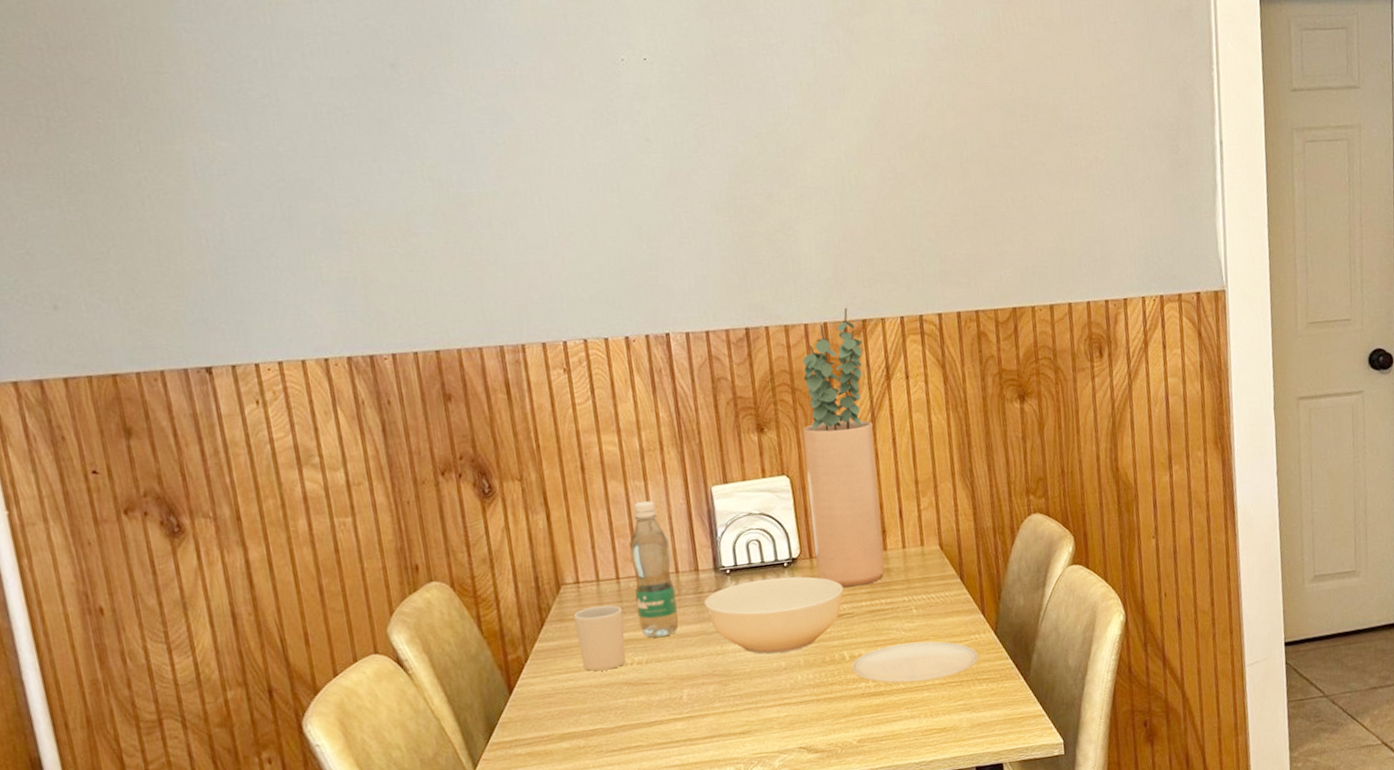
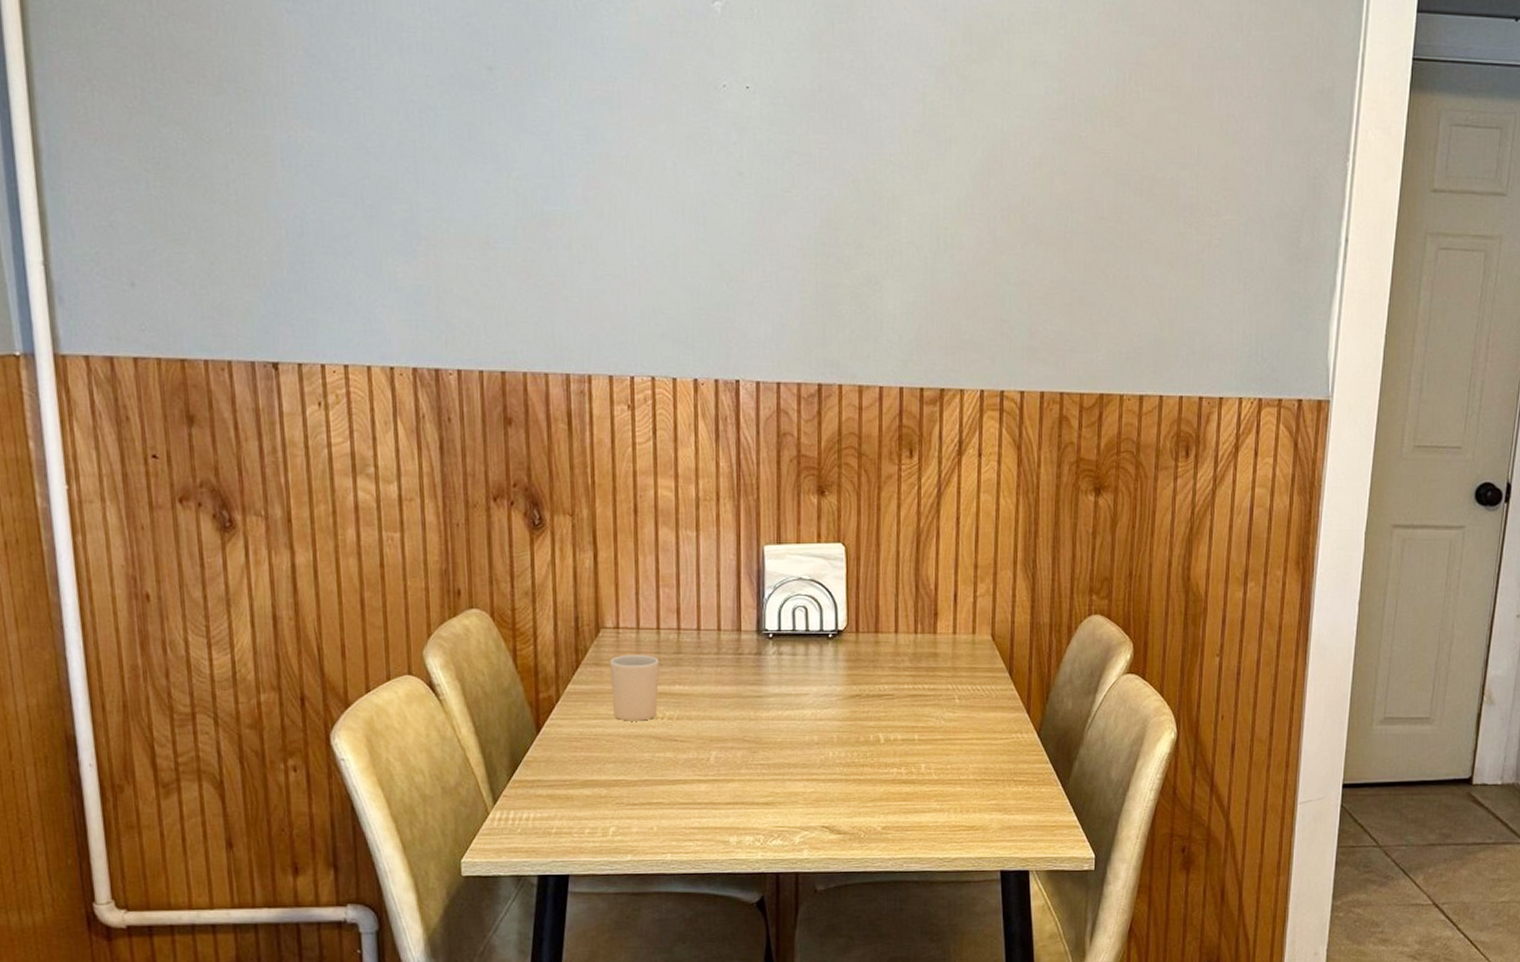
bottle: present [628,501,679,638] -> none [673,553,715,694]
bowl: present [703,576,844,654] -> none [742,648,887,727]
vase: present [802,307,885,587] -> none [861,374,938,667]
plate: present [851,641,978,684] -> none [885,733,1017,777]

